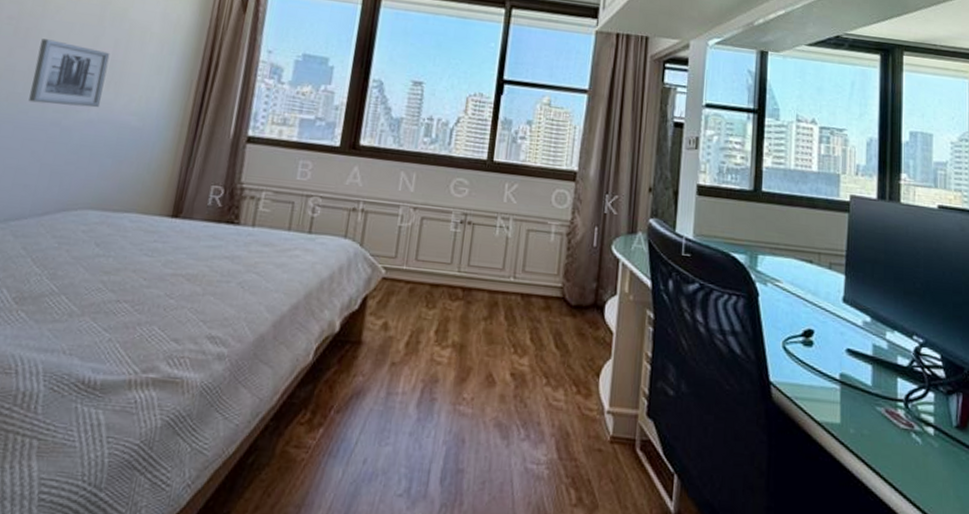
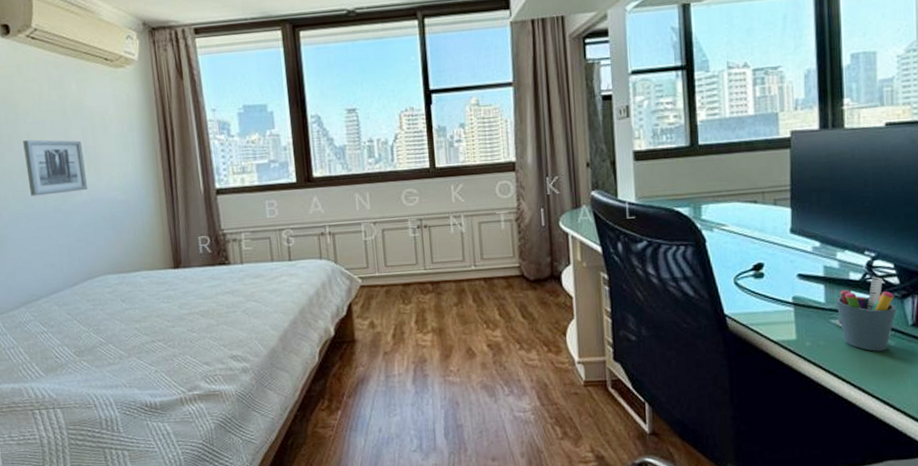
pen holder: none [882,365,941,452] -> present [835,276,896,352]

